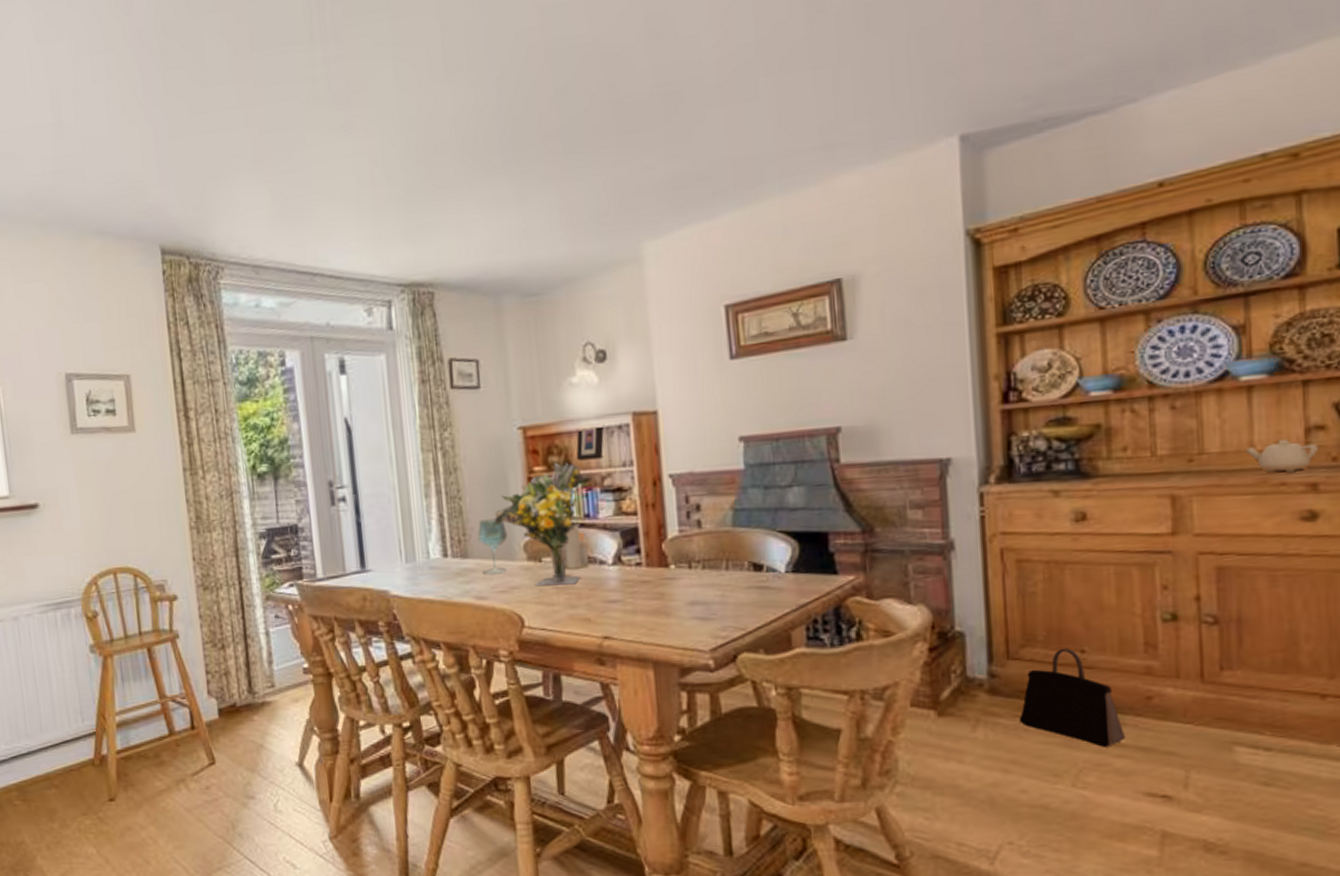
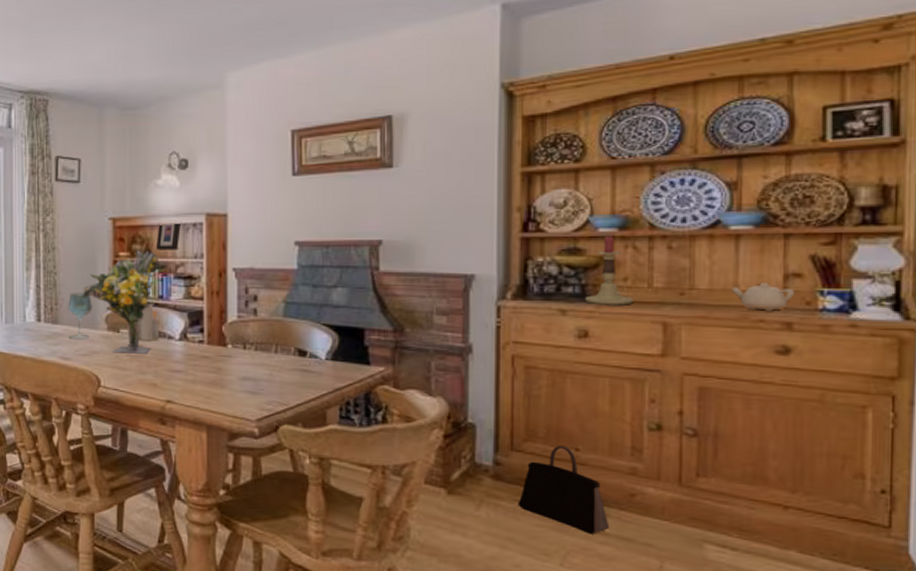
candlestick: none [1079,400,1135,482] -> present [584,236,633,305]

